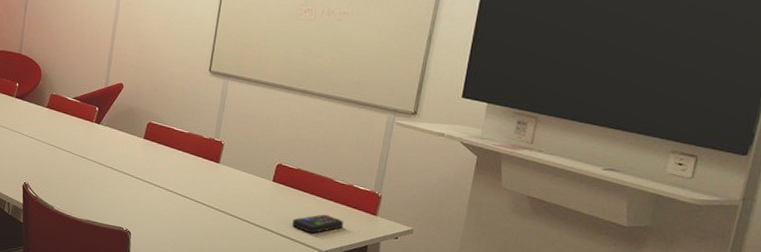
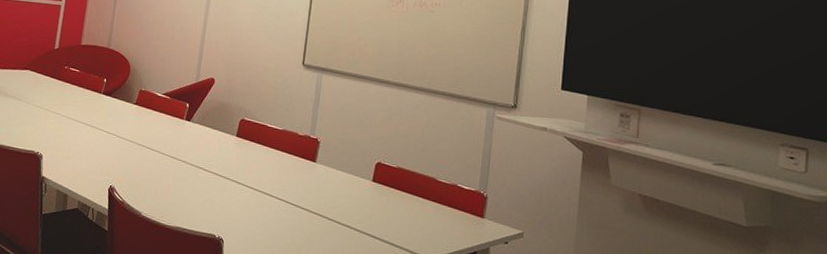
remote control: present [292,214,344,234] -> none [395,217,450,239]

